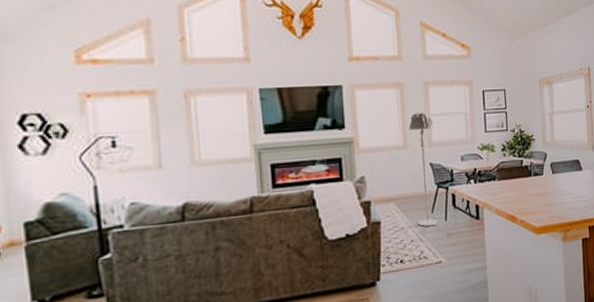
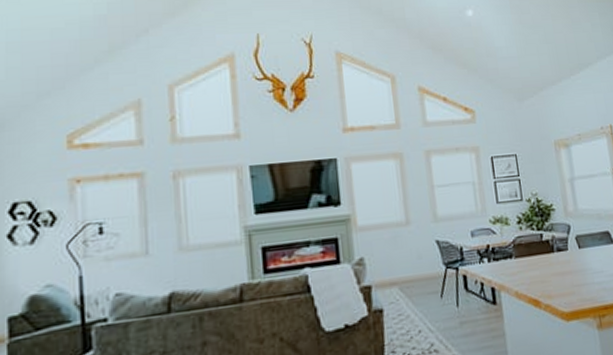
floor lamp: present [408,112,438,227] -> none [410,184,449,315]

